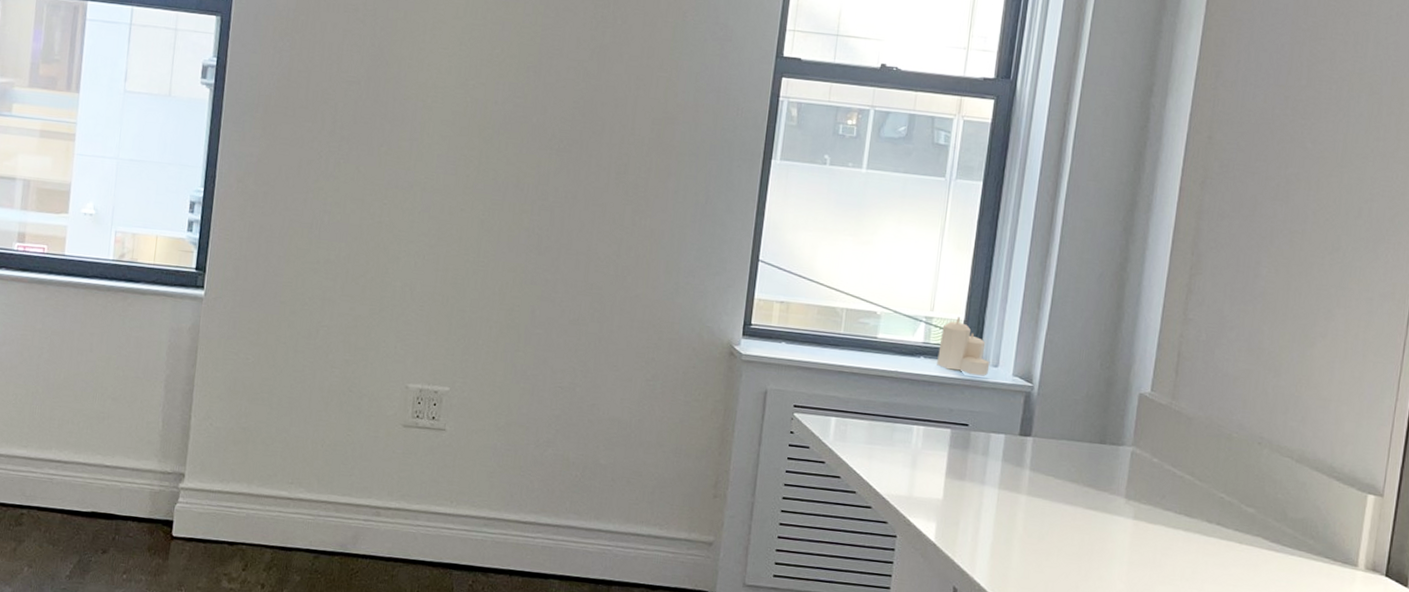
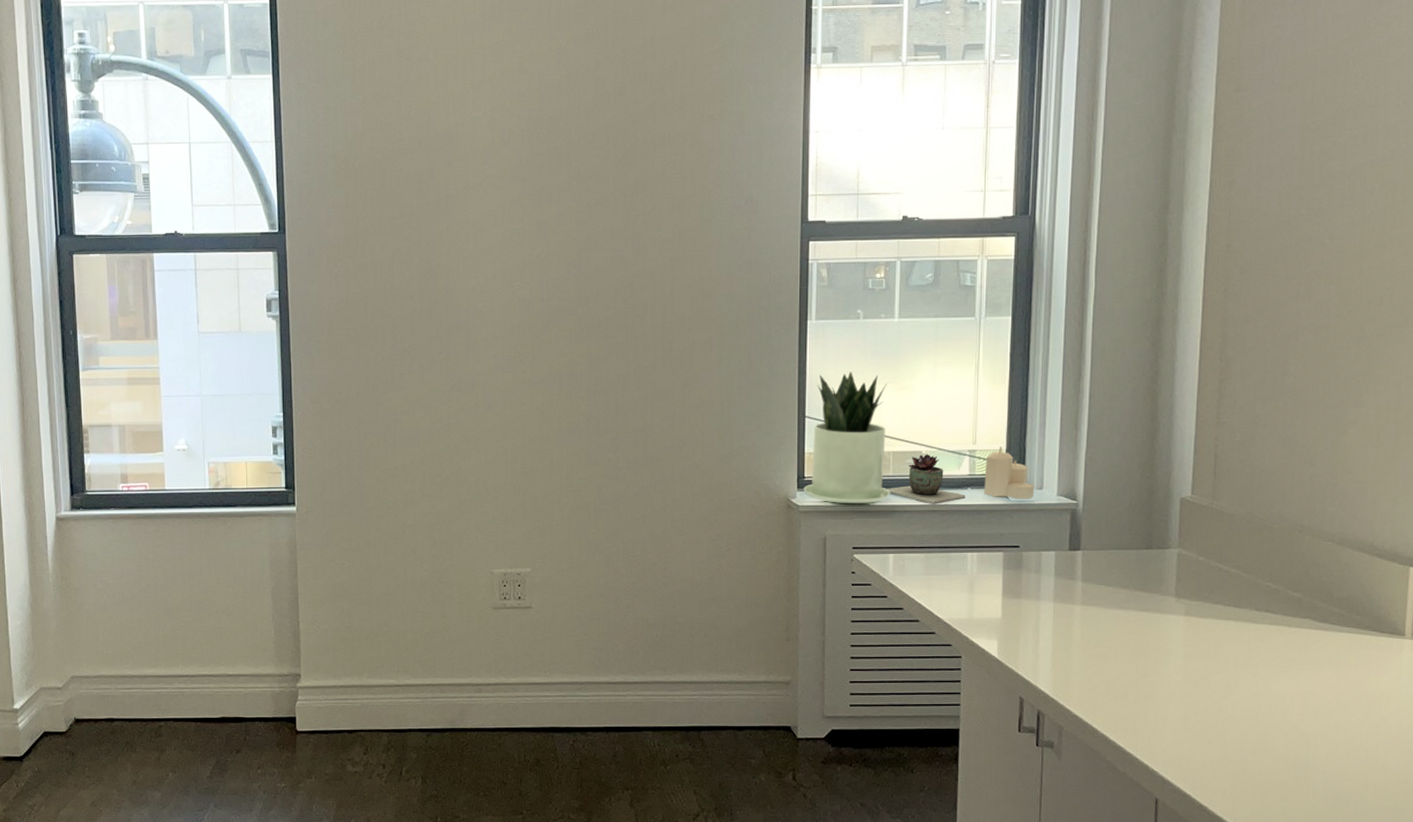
planter: none [748,217,848,361] -> present [803,372,891,504]
succulent plant: none [835,314,918,370] -> present [886,453,966,504]

